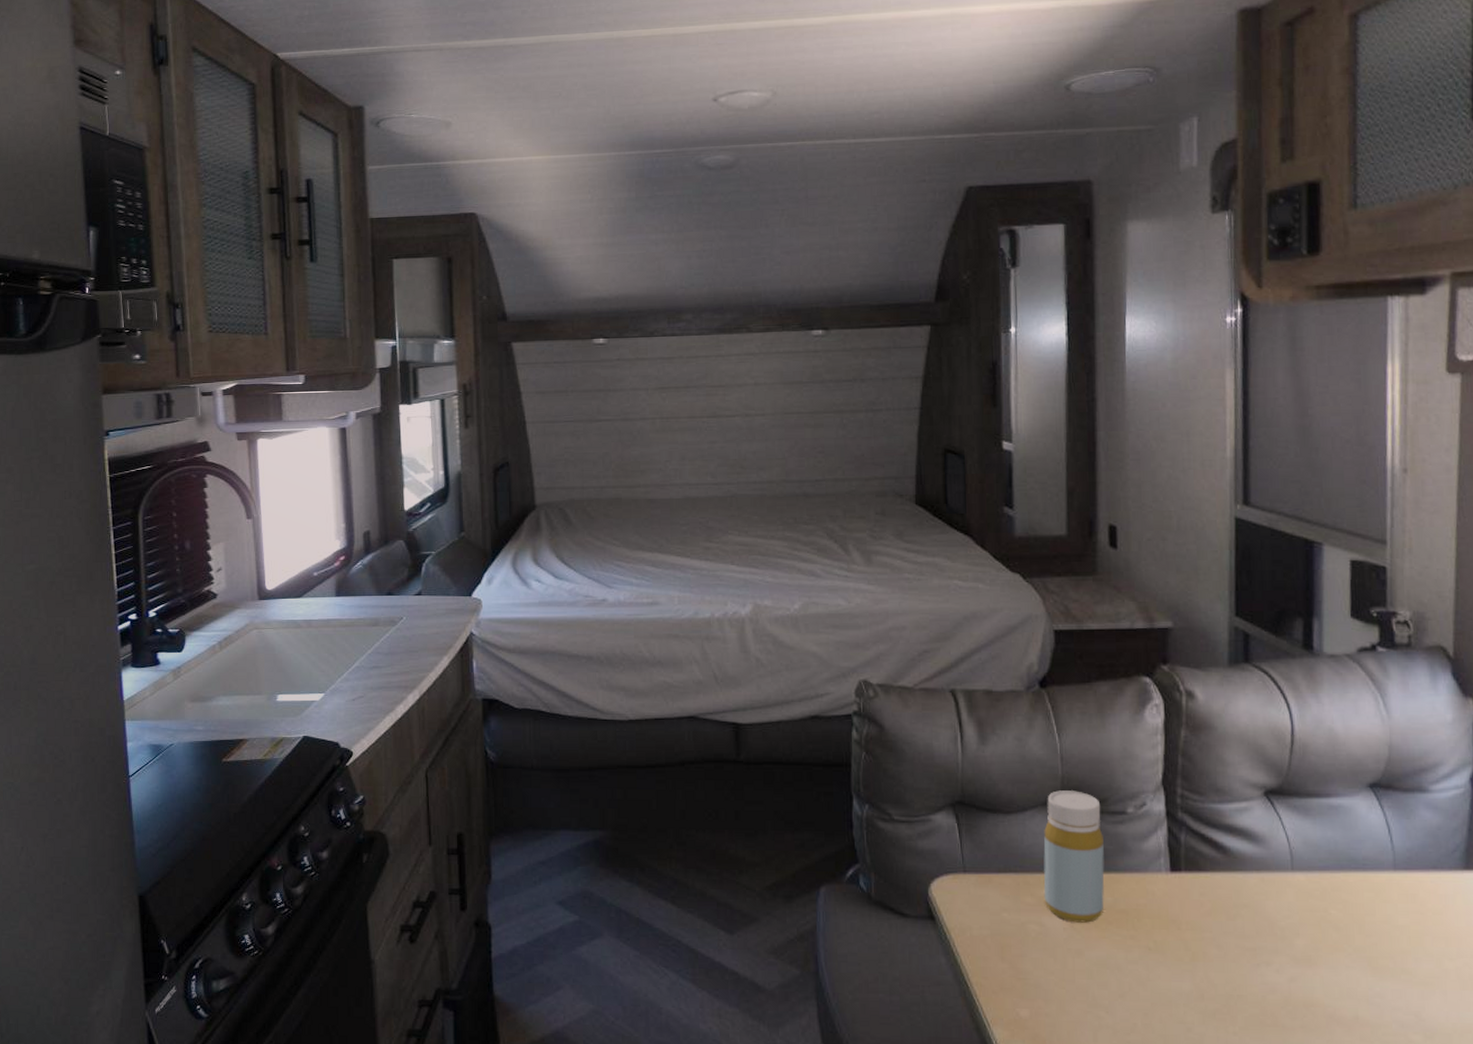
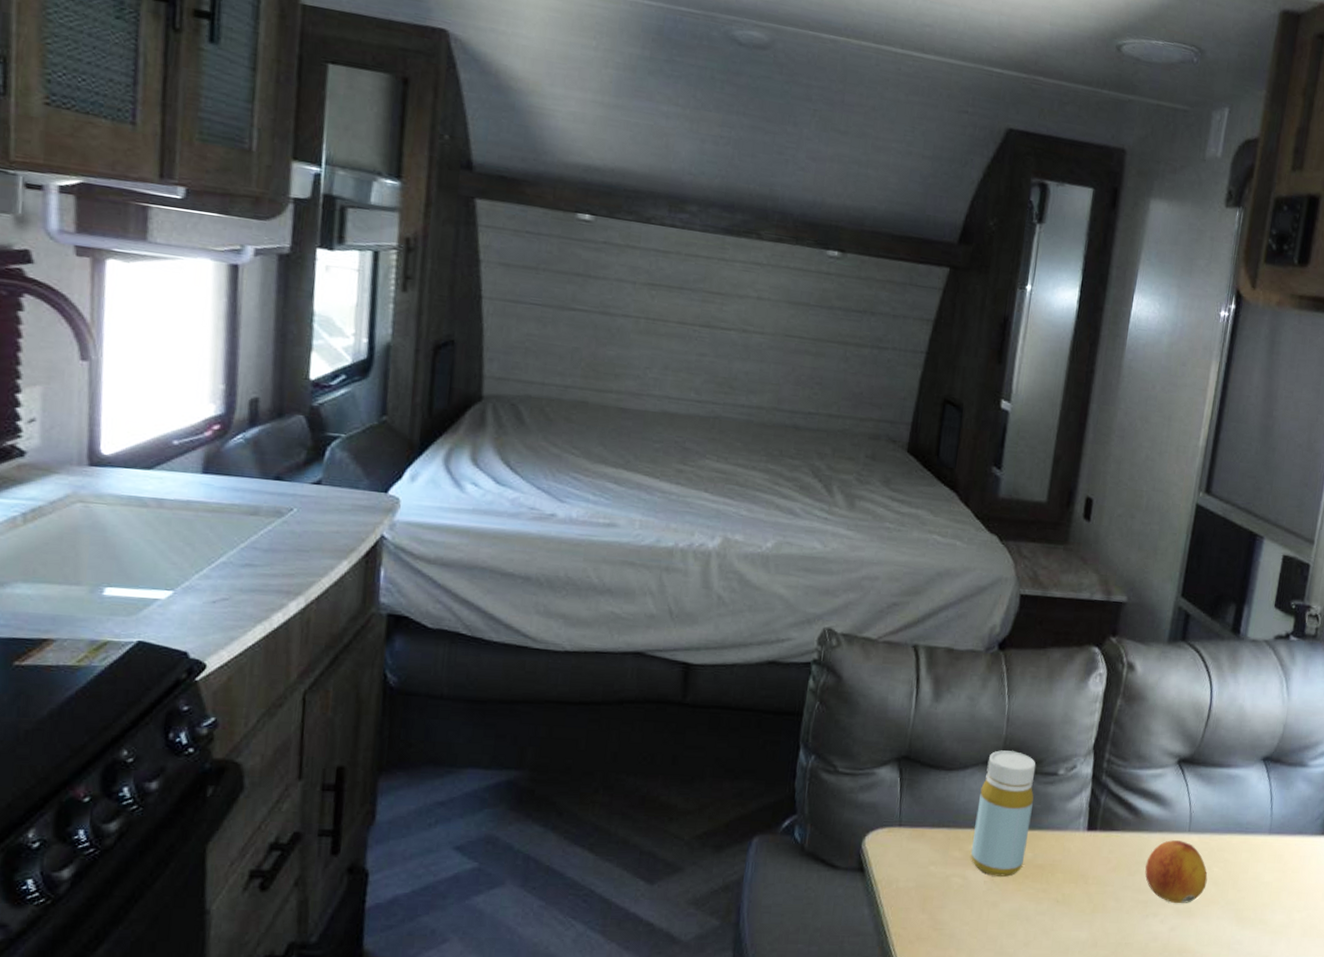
fruit: none [1246,880,1326,951] -> present [1145,840,1208,904]

